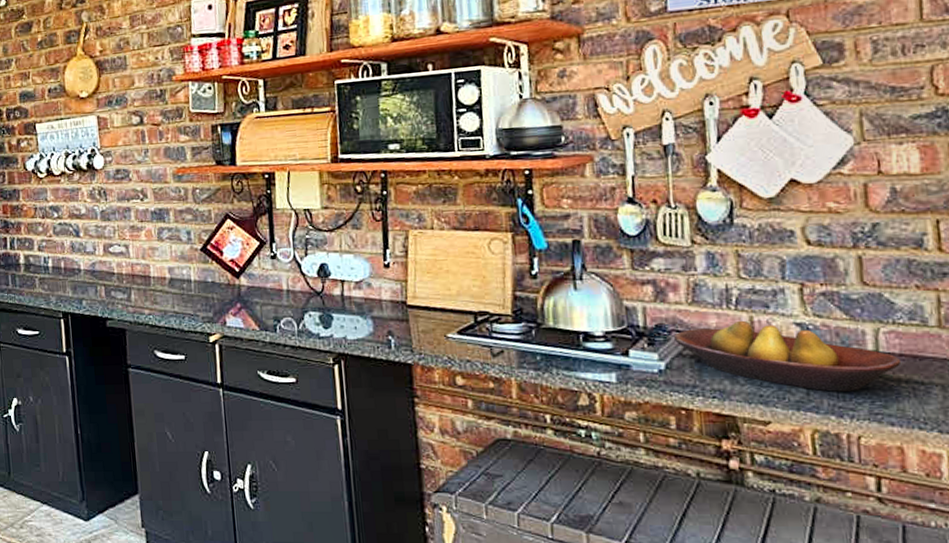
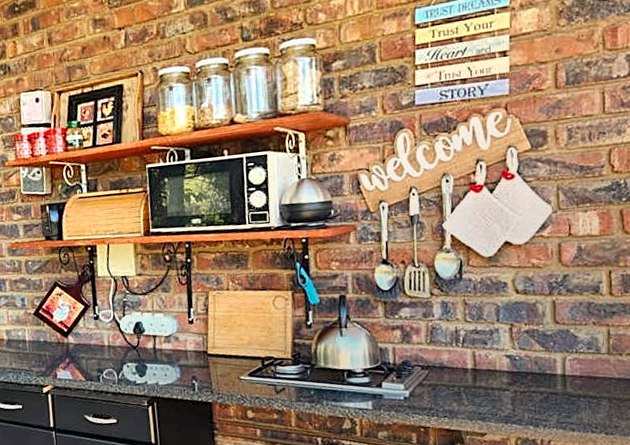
fruit bowl: present [674,320,902,392] -> none [416,355,581,408]

